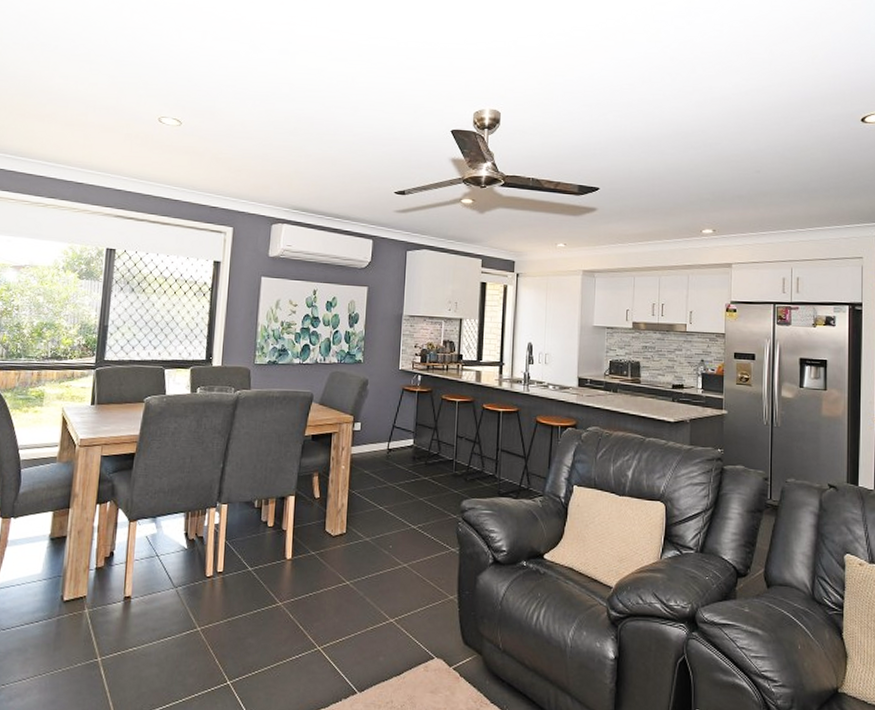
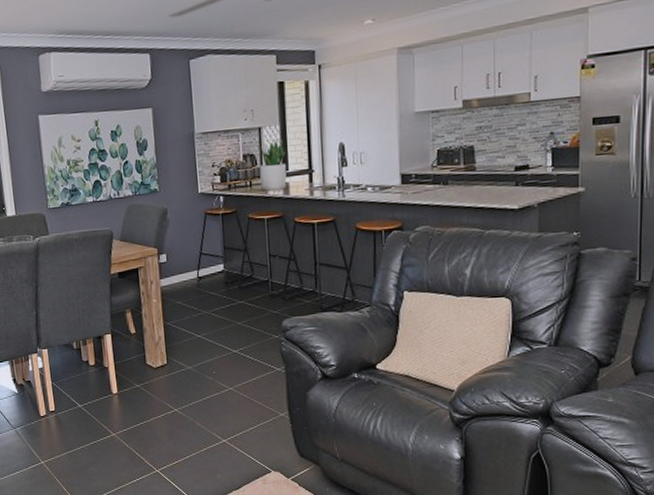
planter: none [456,331,482,378] -> present [259,138,287,192]

